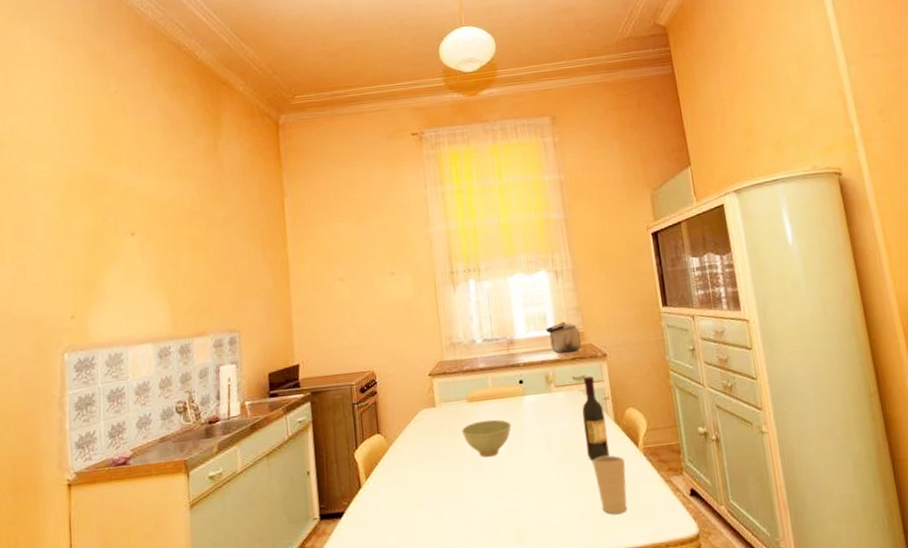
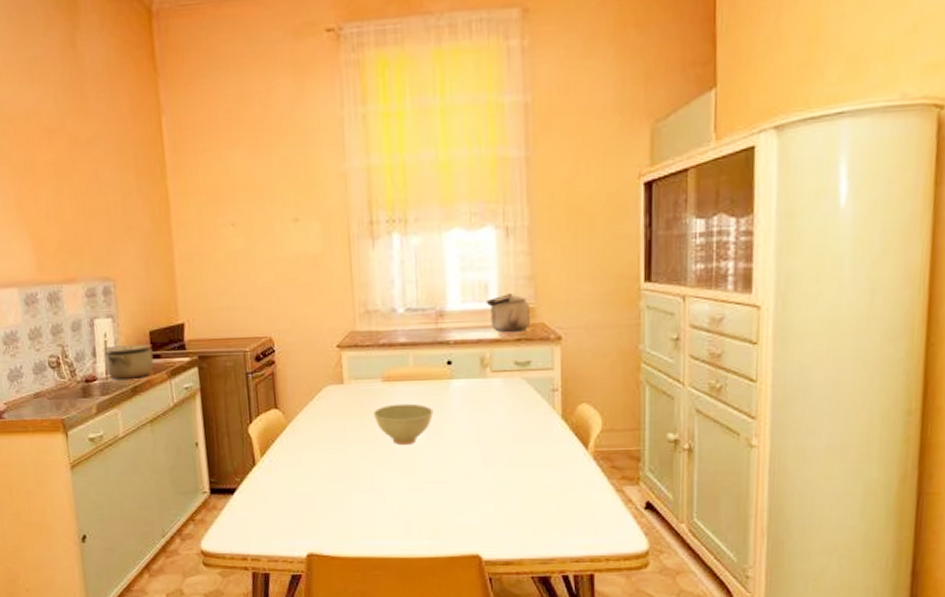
saucepan: none [227,385,272,419] -> present [104,344,154,379]
wine bottle: present [582,375,610,461] -> none [523,361,550,461]
cup: present [592,455,627,515] -> none [528,456,568,521]

